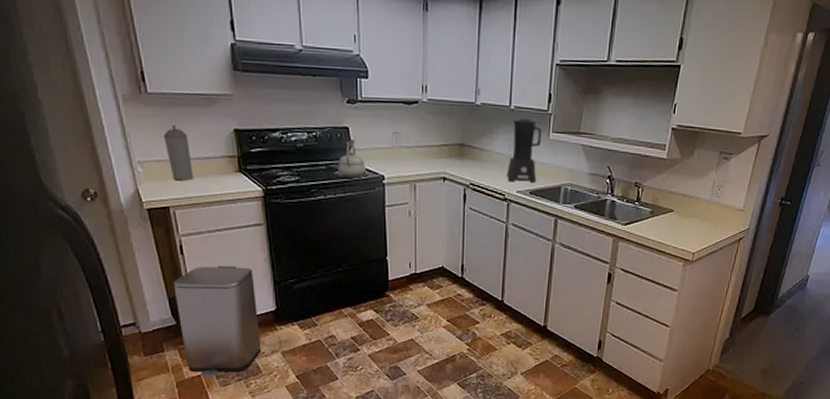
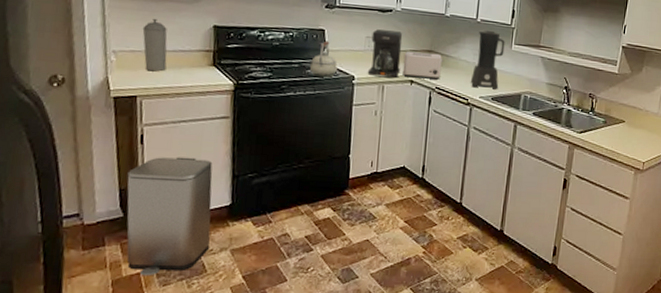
coffee maker: none [397,124,432,175] -> present [367,29,403,78]
toaster: none [434,145,478,175] -> present [402,51,444,80]

